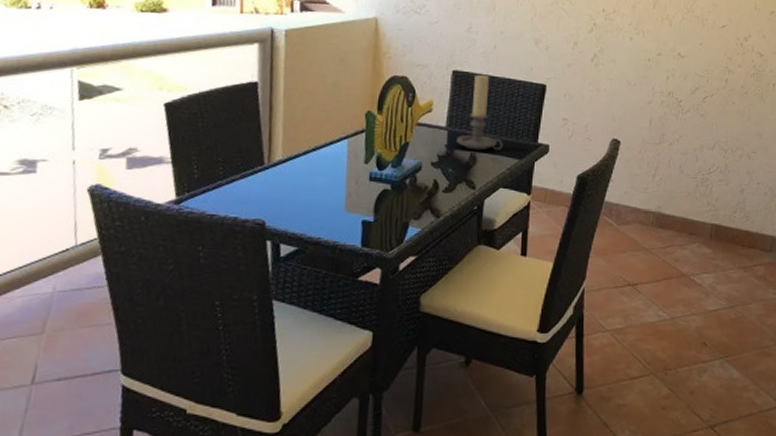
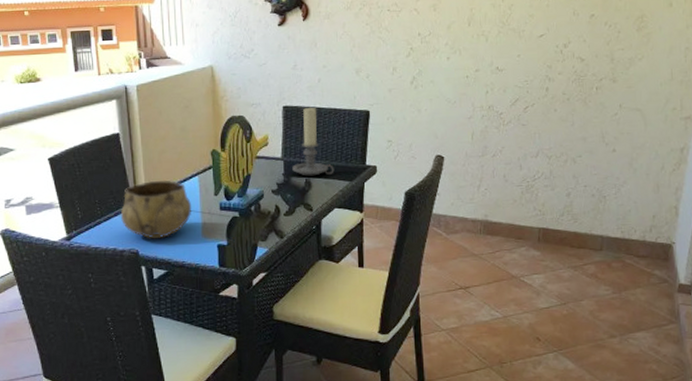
decorative bowl: none [247,140,337,209] -> present [120,180,192,239]

